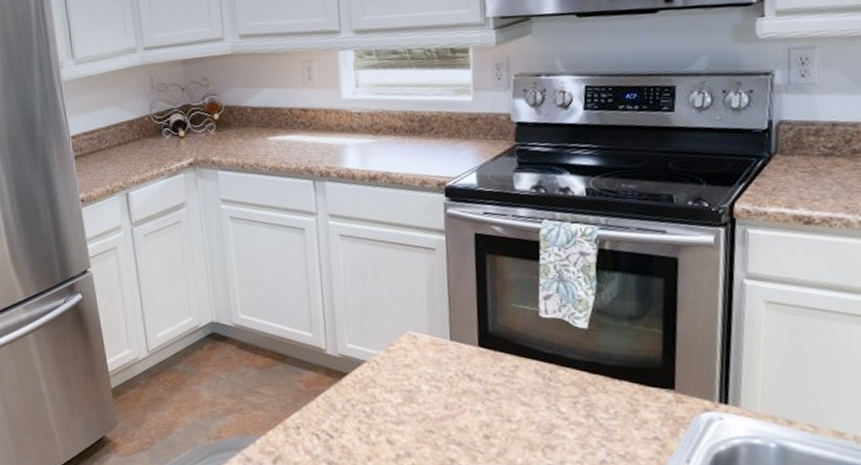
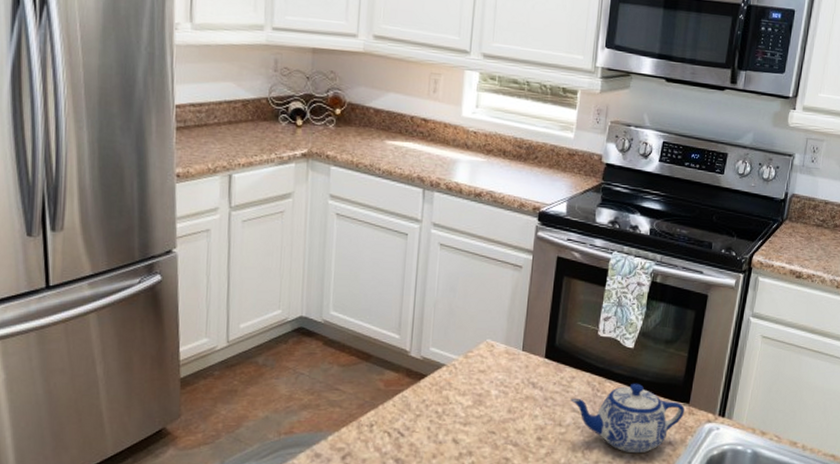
teapot: none [517,368,670,451] -> present [570,383,685,454]

